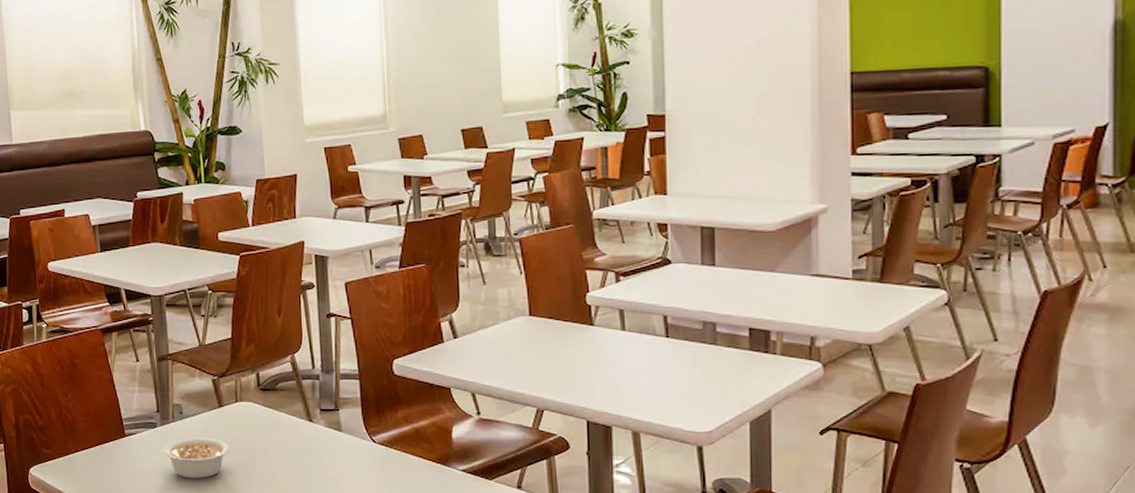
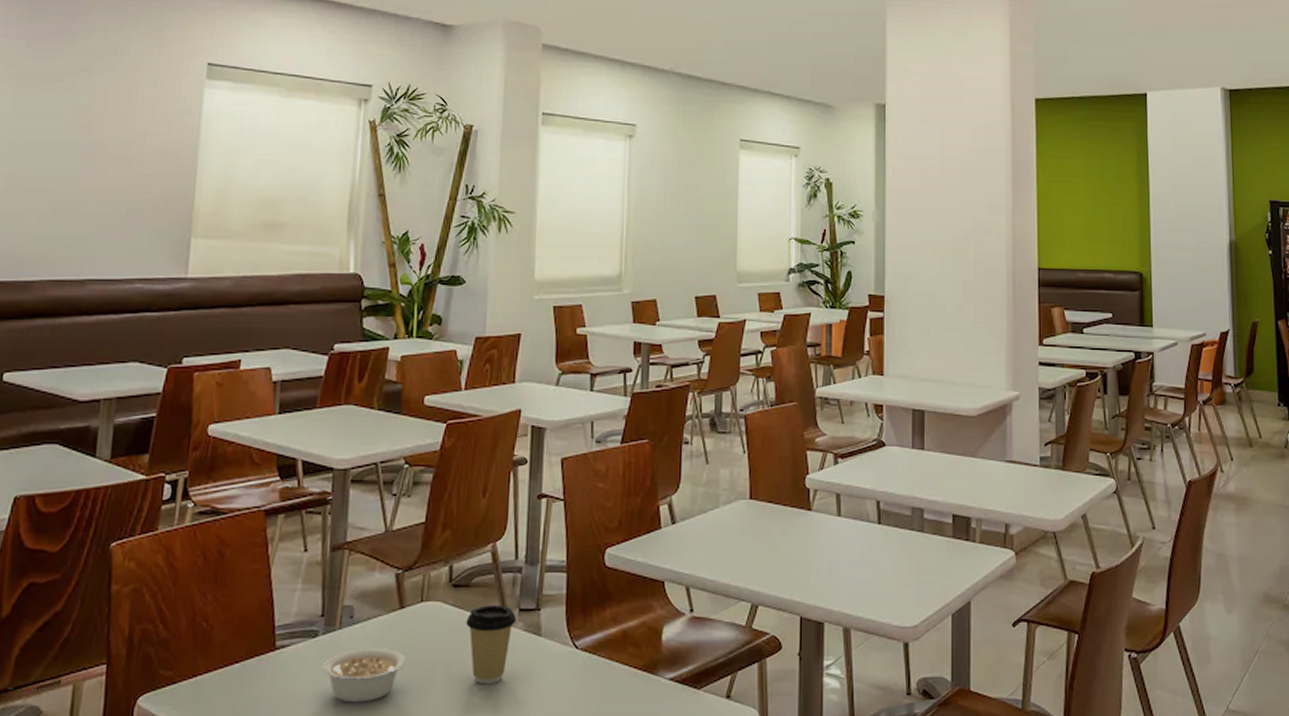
coffee cup: none [275,405,319,469] -> present [466,604,517,685]

